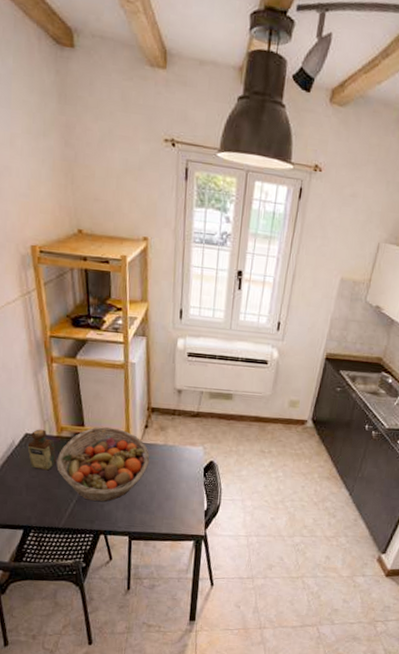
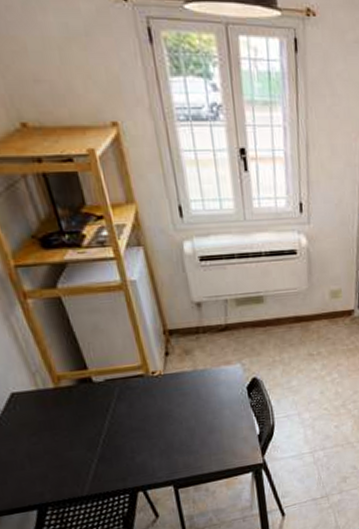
bottle: present [27,429,57,471] -> none [17,383,62,434]
fruit basket: present [56,426,150,502] -> none [61,363,180,456]

